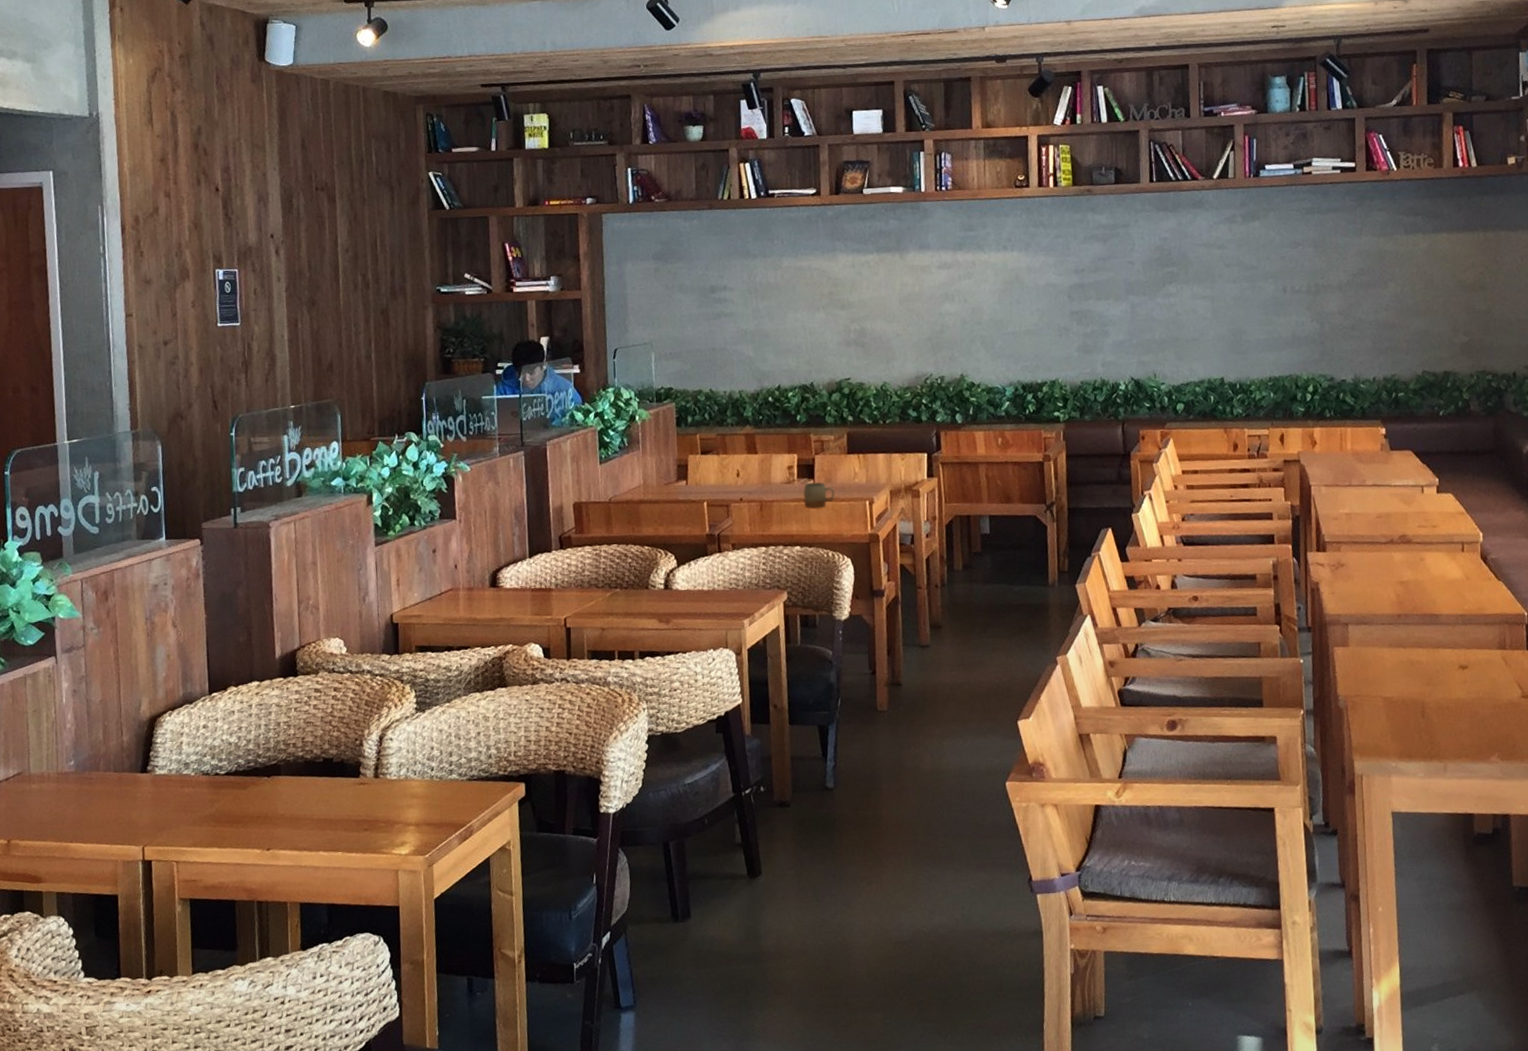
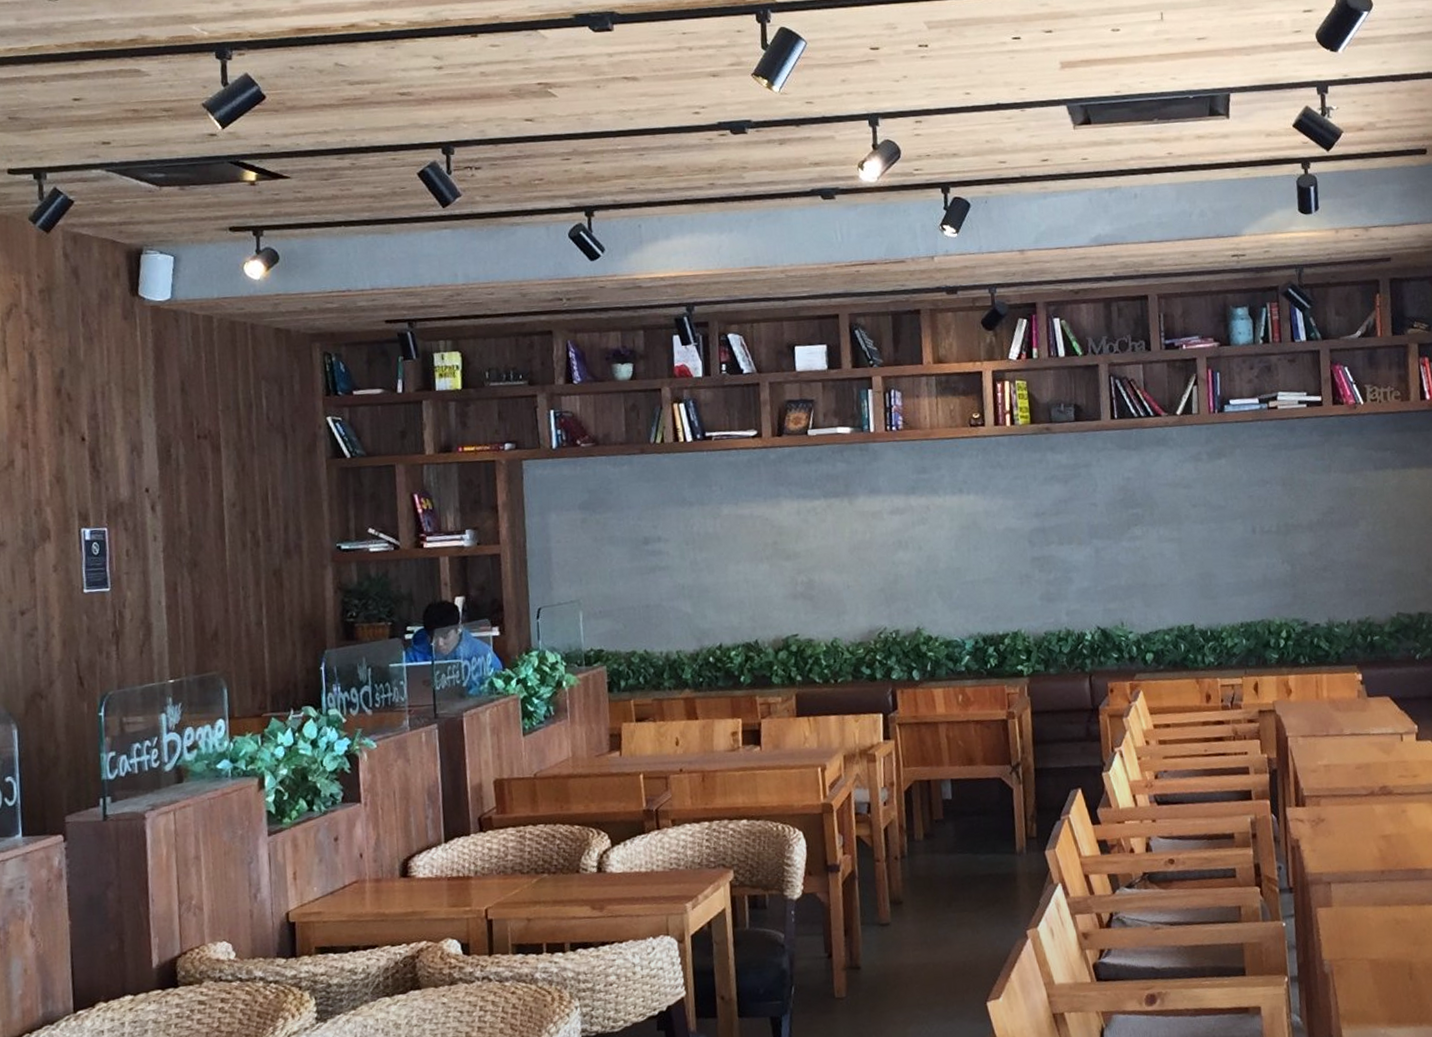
mug: present [802,482,835,510] -> none [748,748,784,779]

